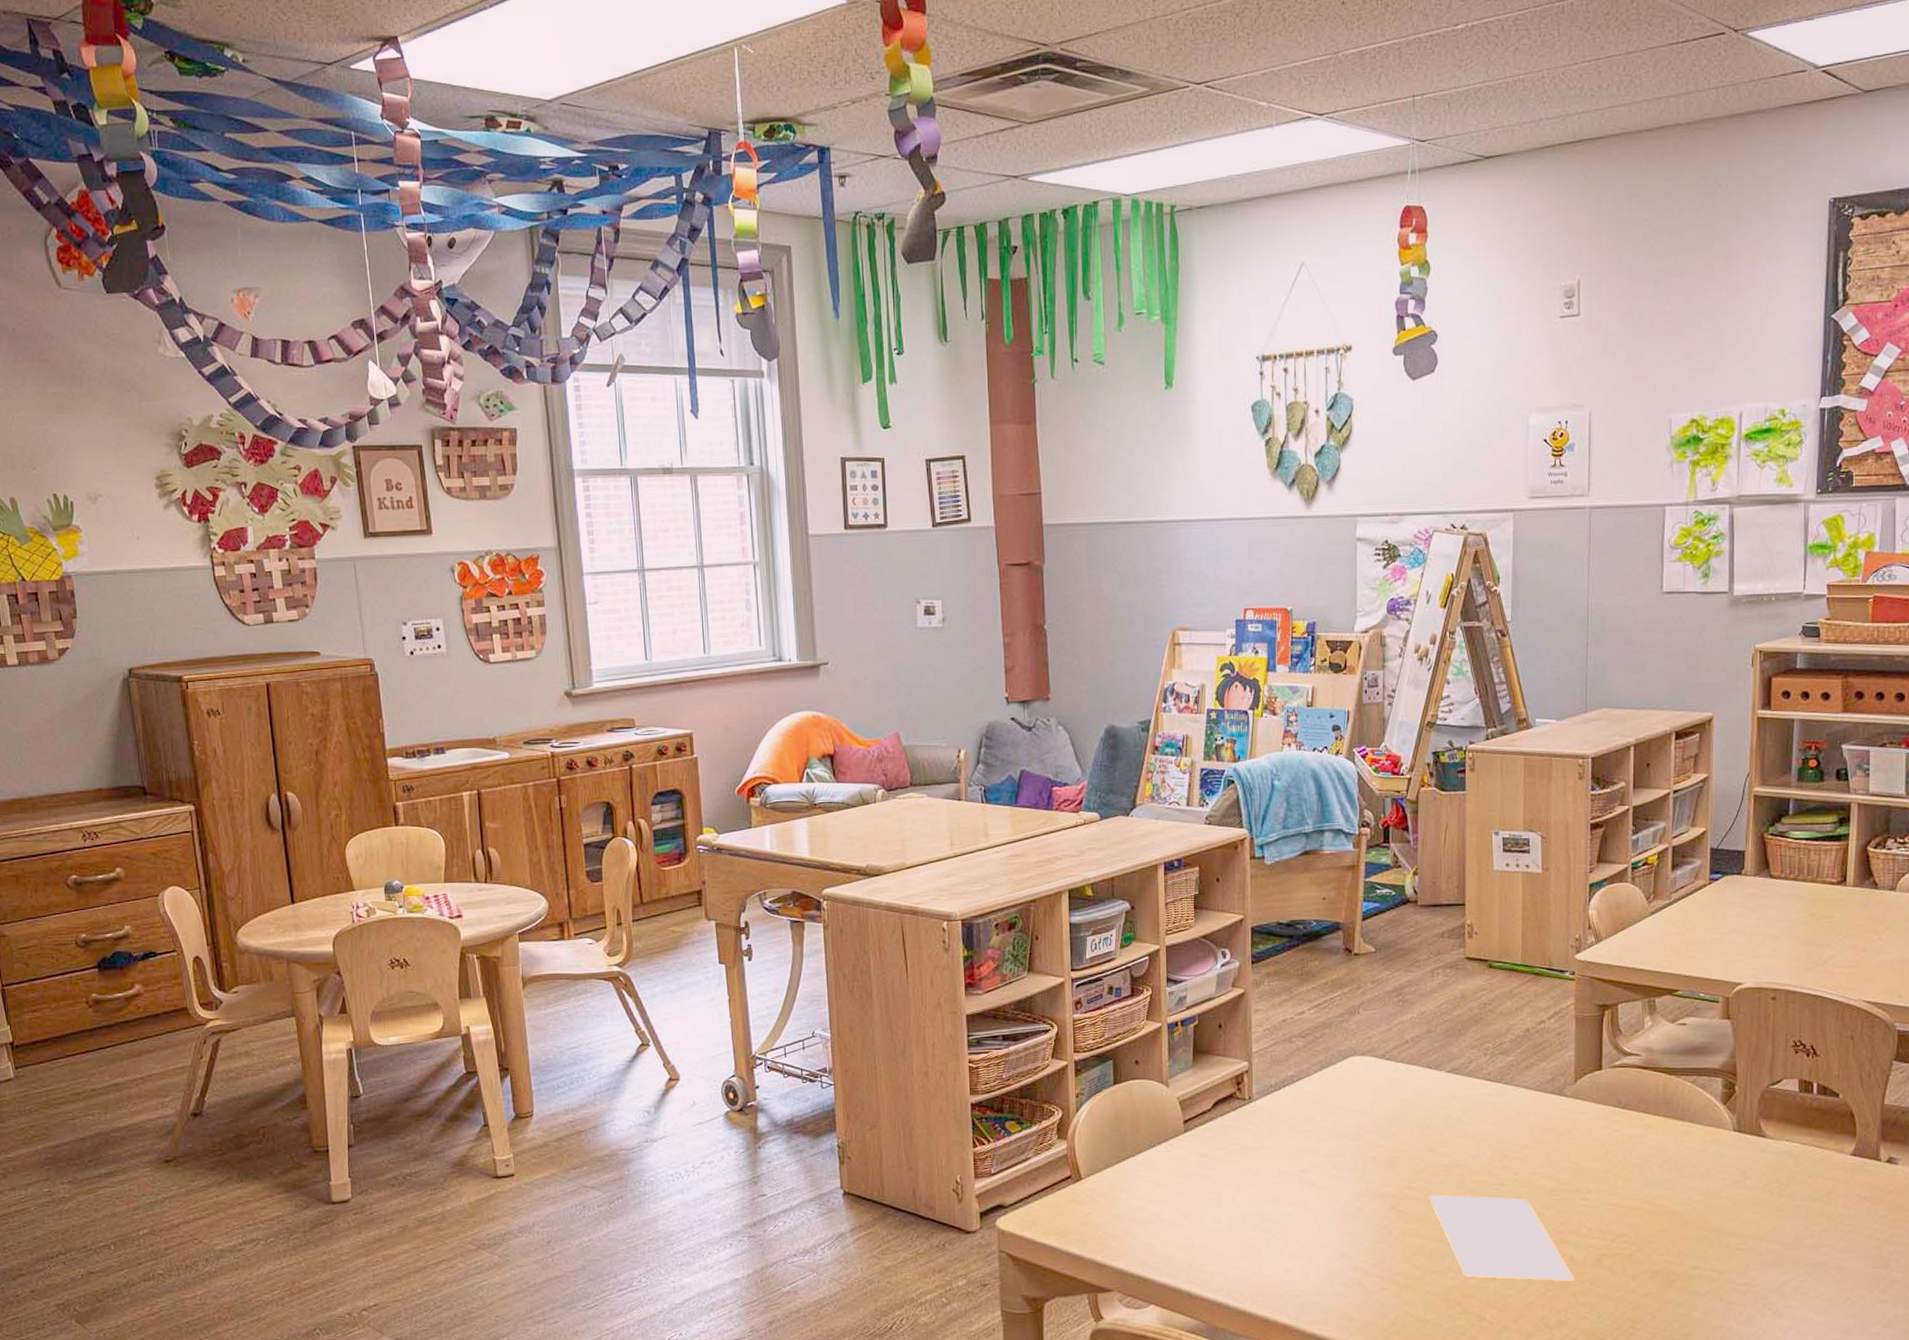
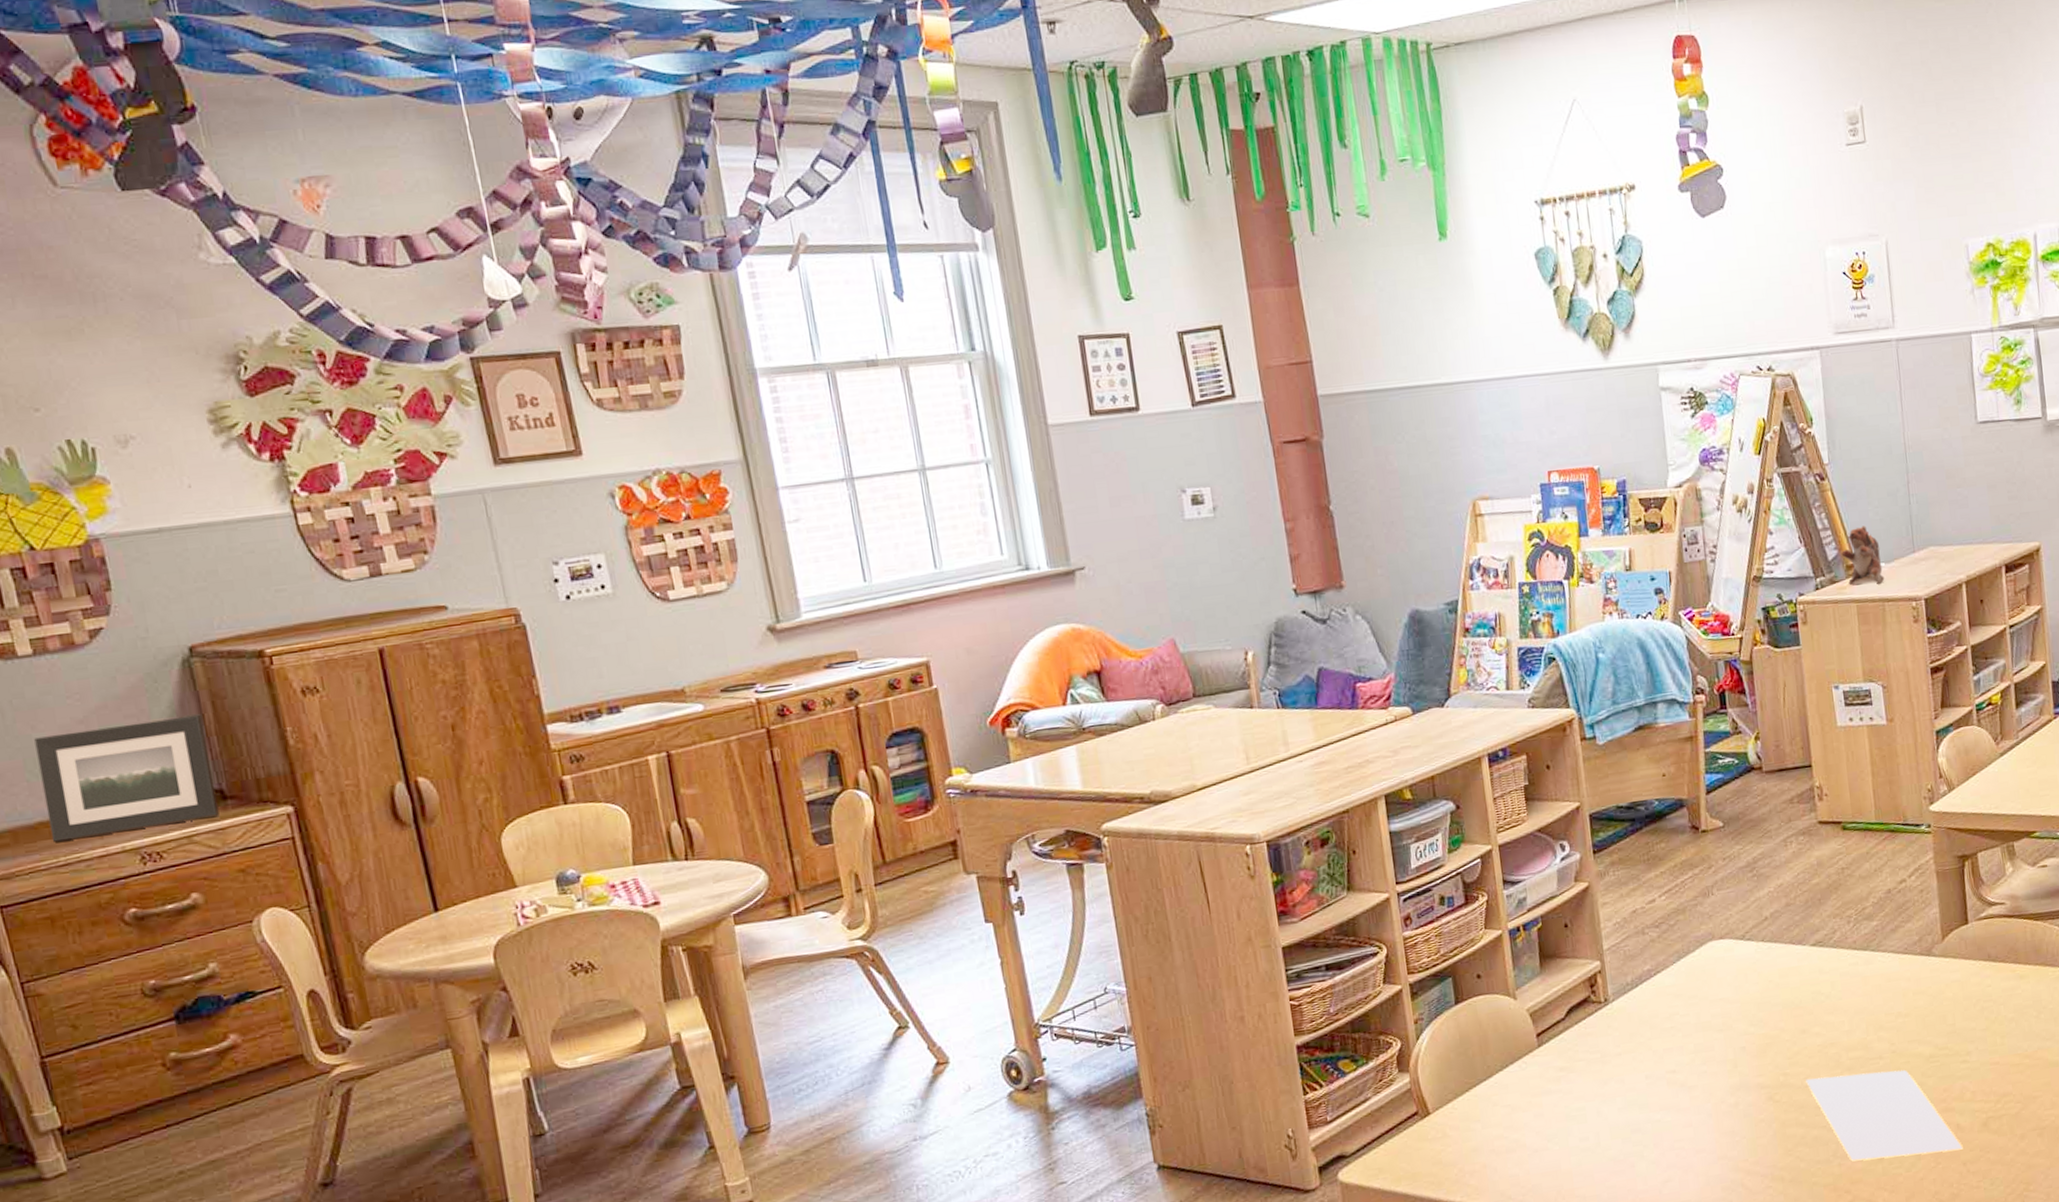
picture frame: none [14,724,141,816] -> present [34,714,220,842]
plush toy: none [1515,683,1555,739] -> present [1841,526,1885,586]

